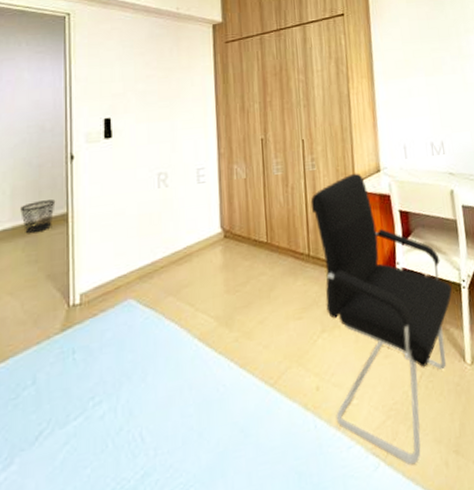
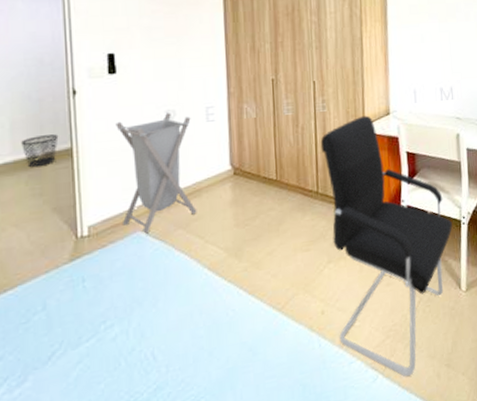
laundry hamper: none [110,175,188,305] -> present [116,113,197,237]

